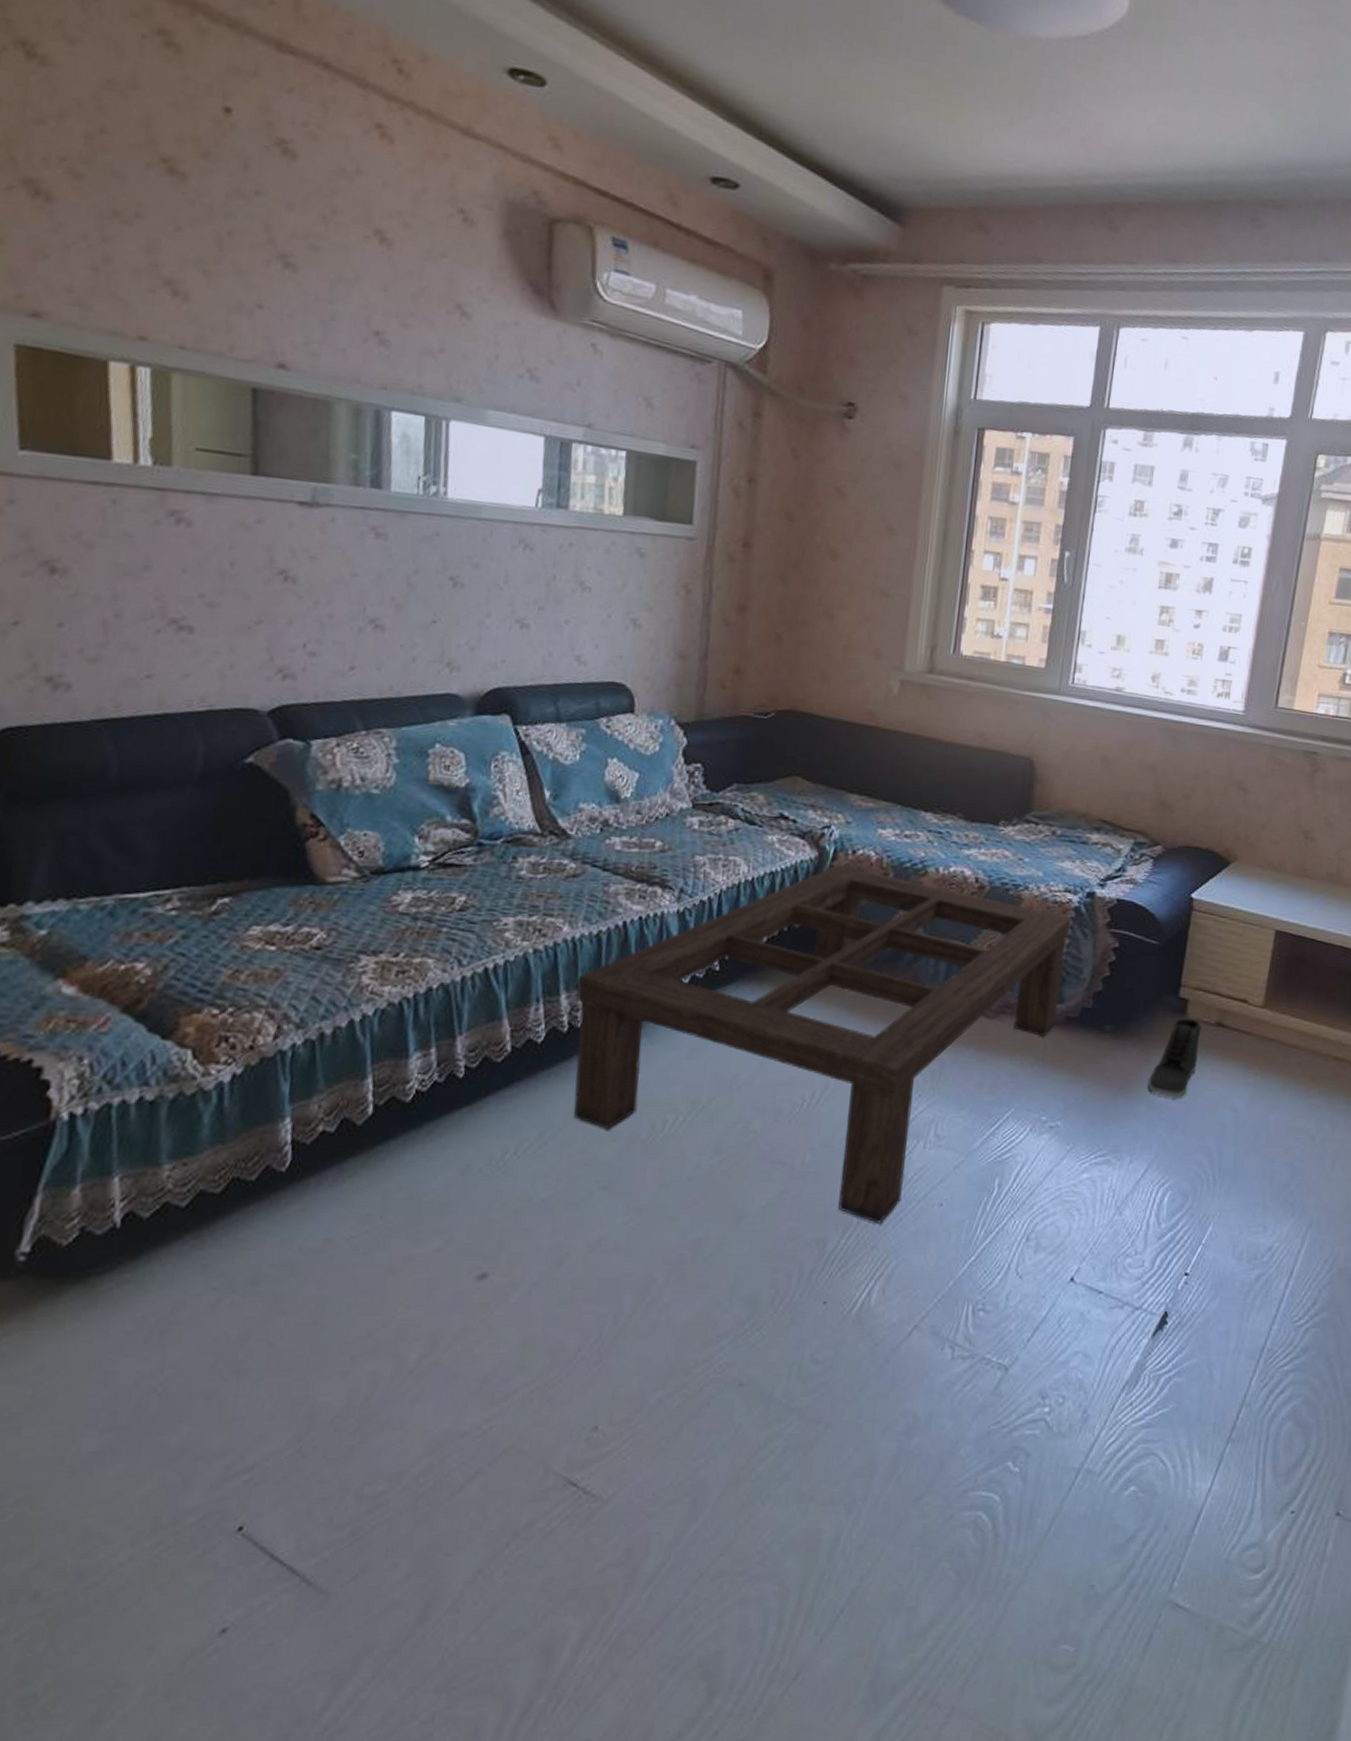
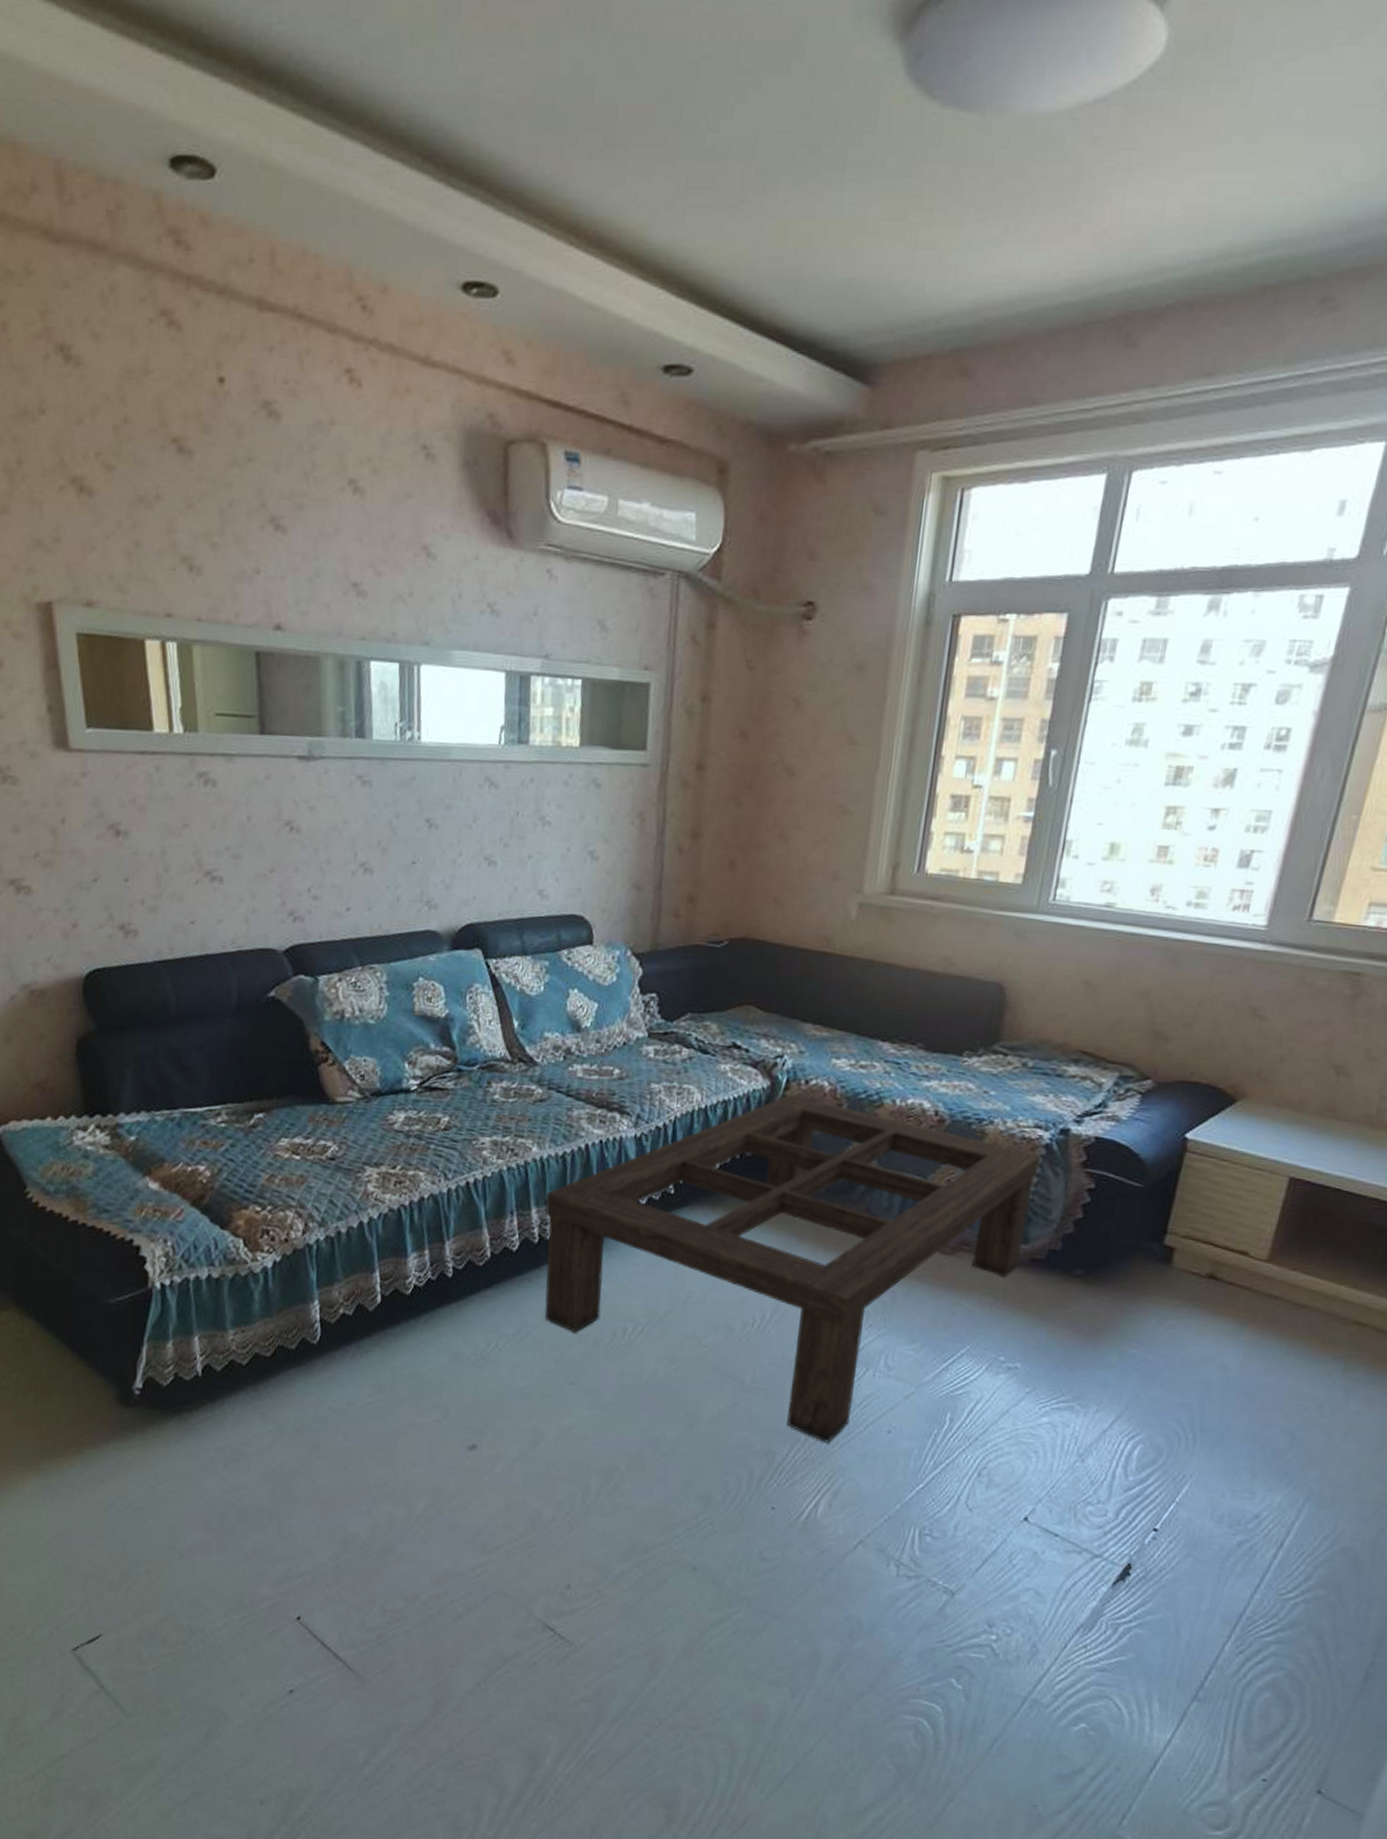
sneaker: present [1147,1018,1202,1099] -> none [1120,1267,1190,1351]

